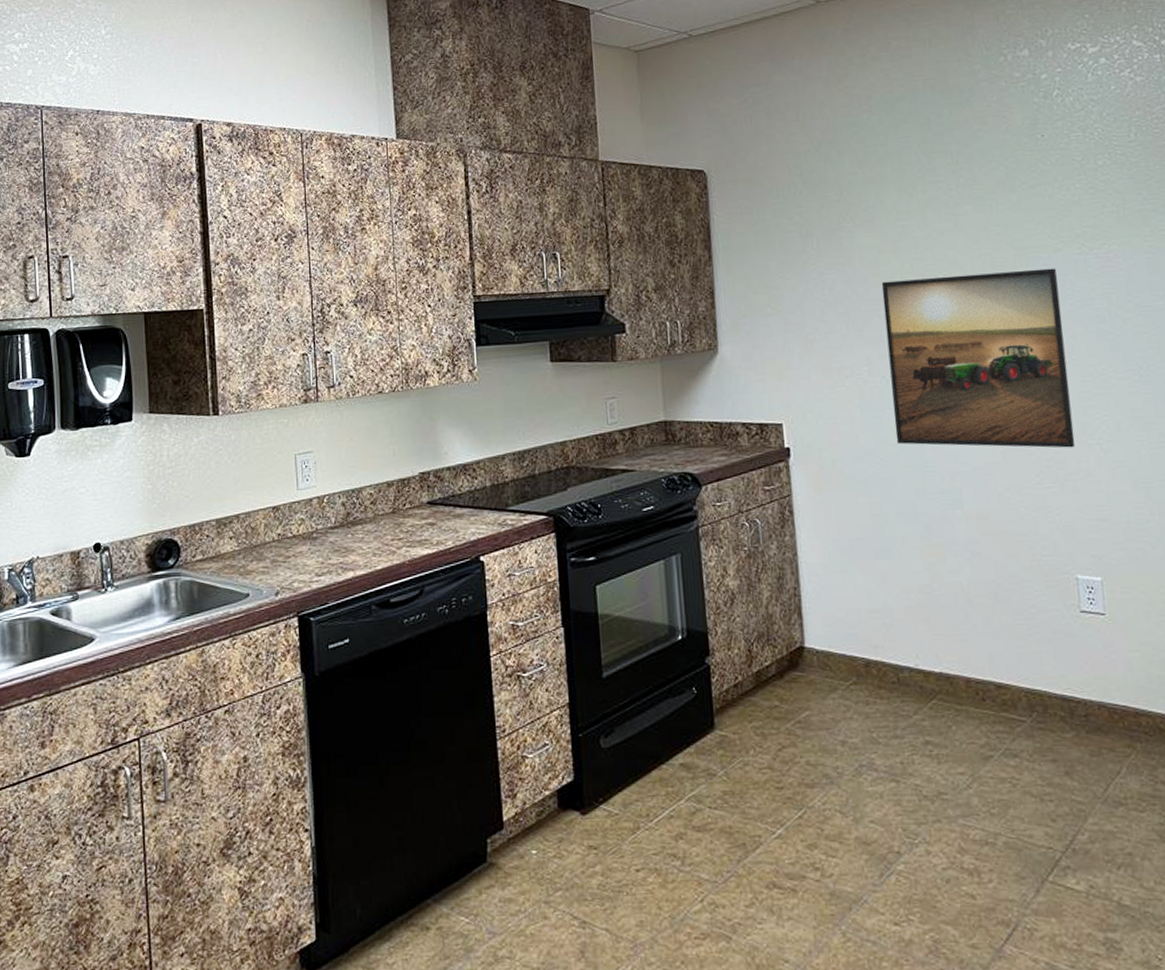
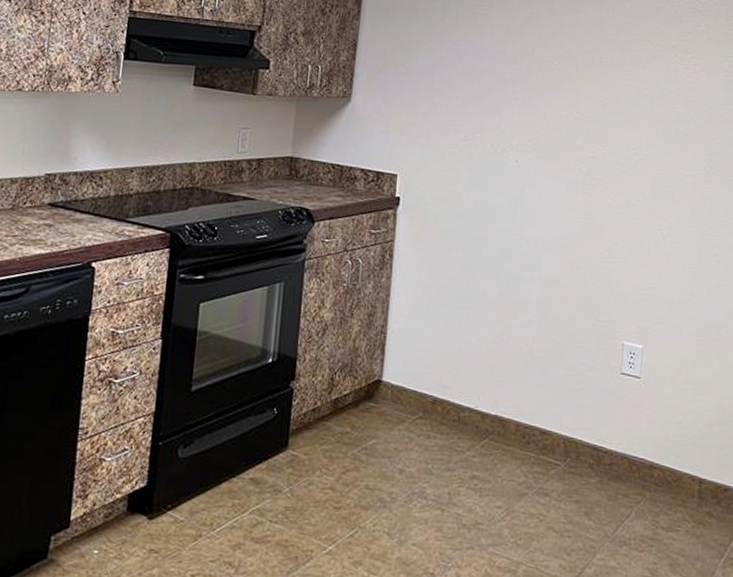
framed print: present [881,268,1076,448] -> none [494,60,652,230]

